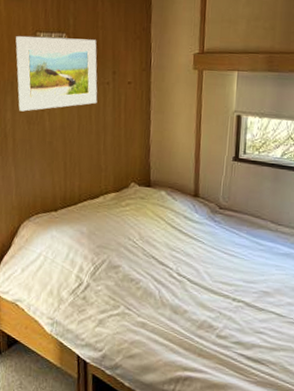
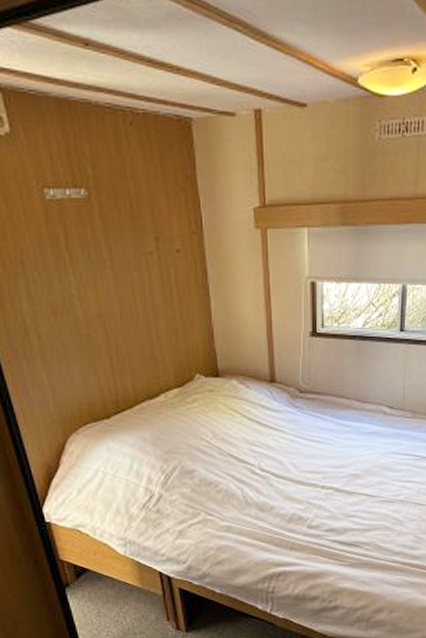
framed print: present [15,36,98,112] -> none [15,194,141,299]

